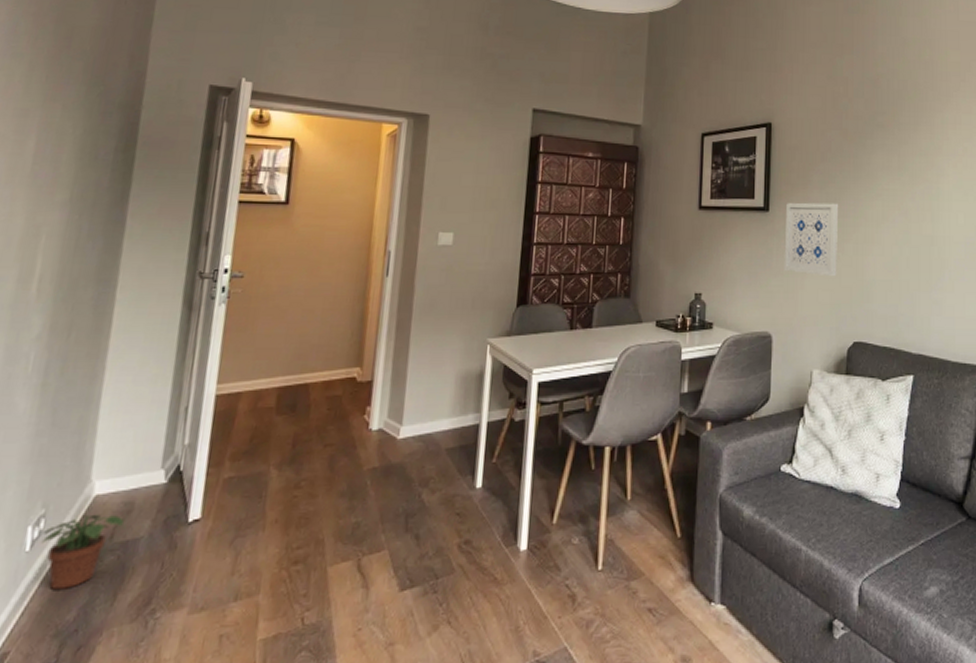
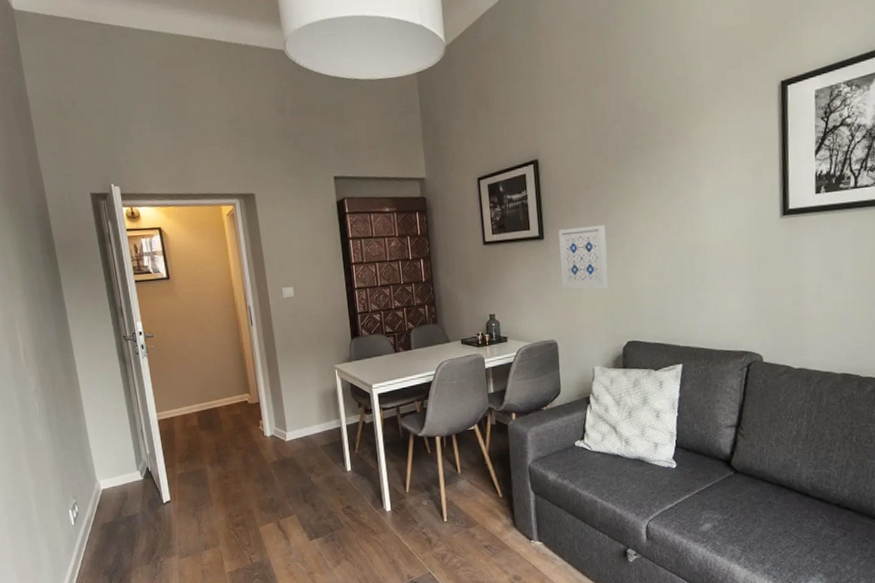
potted plant: present [42,514,124,589] -> none [78,500,124,547]

